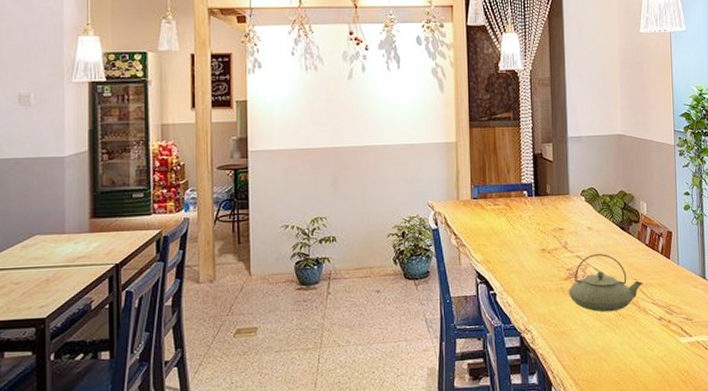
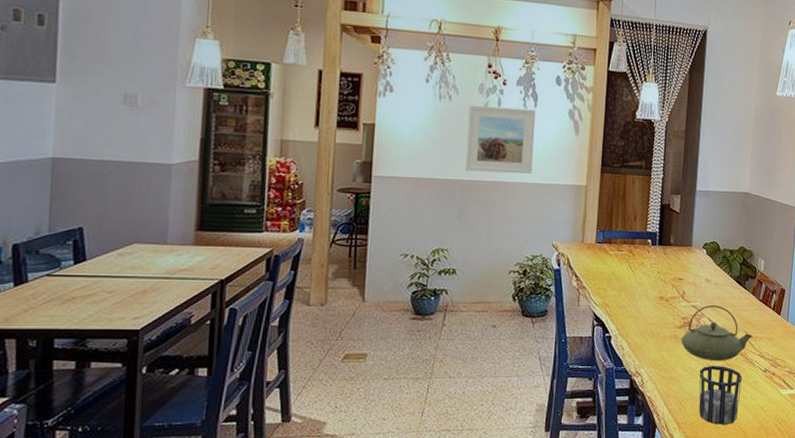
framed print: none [334,71,401,138] -> present [465,105,536,174]
cup: none [590,316,637,379] -> present [698,366,742,425]

